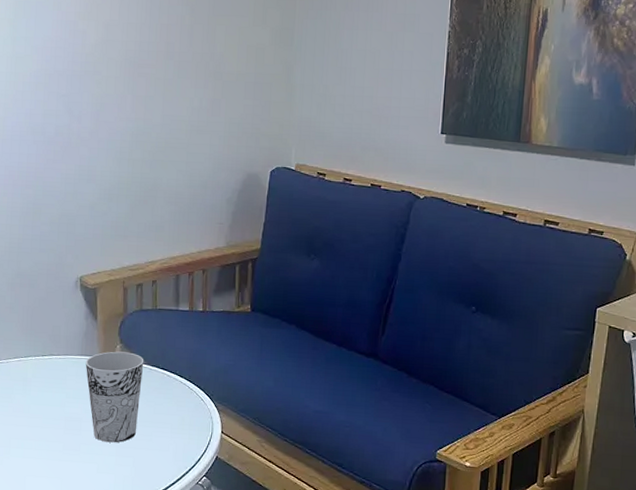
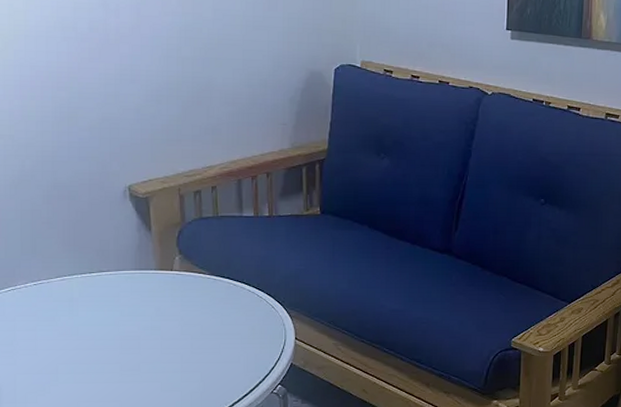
cup: present [85,351,144,443] -> none [140,263,207,359]

